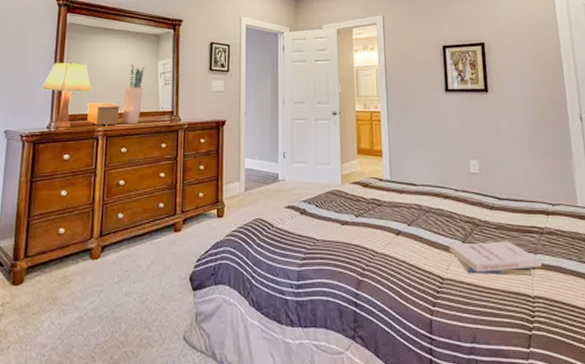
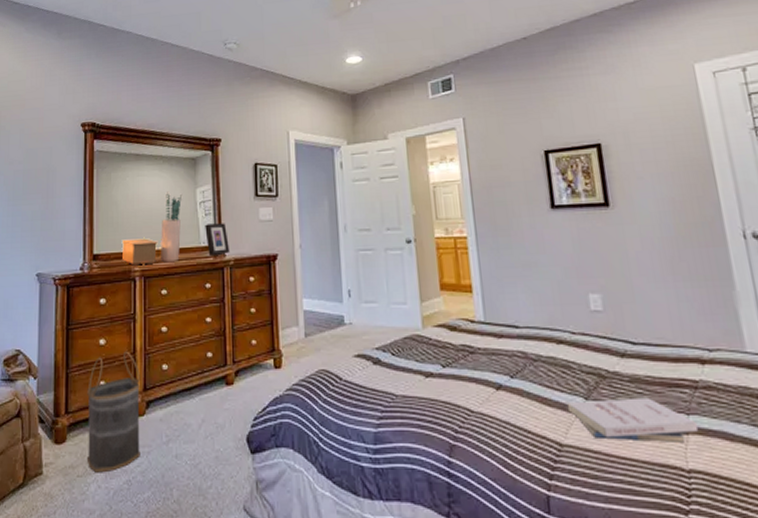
table lamp: present [41,62,92,128] -> none [72,194,125,269]
basket: none [42,201,97,311] -> present [86,351,140,473]
picture frame: none [164,92,185,119] -> present [205,223,231,255]

